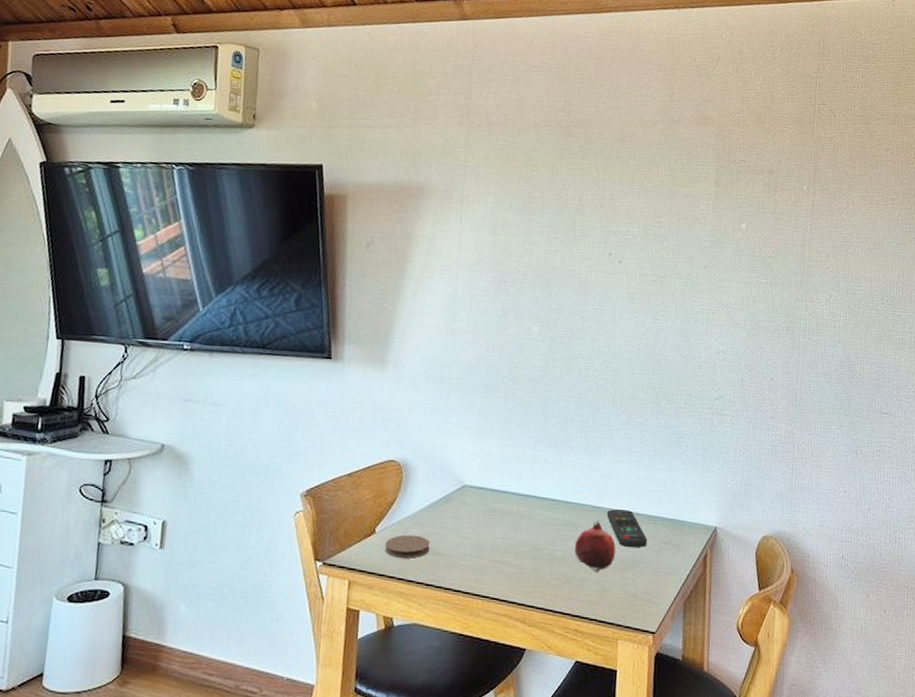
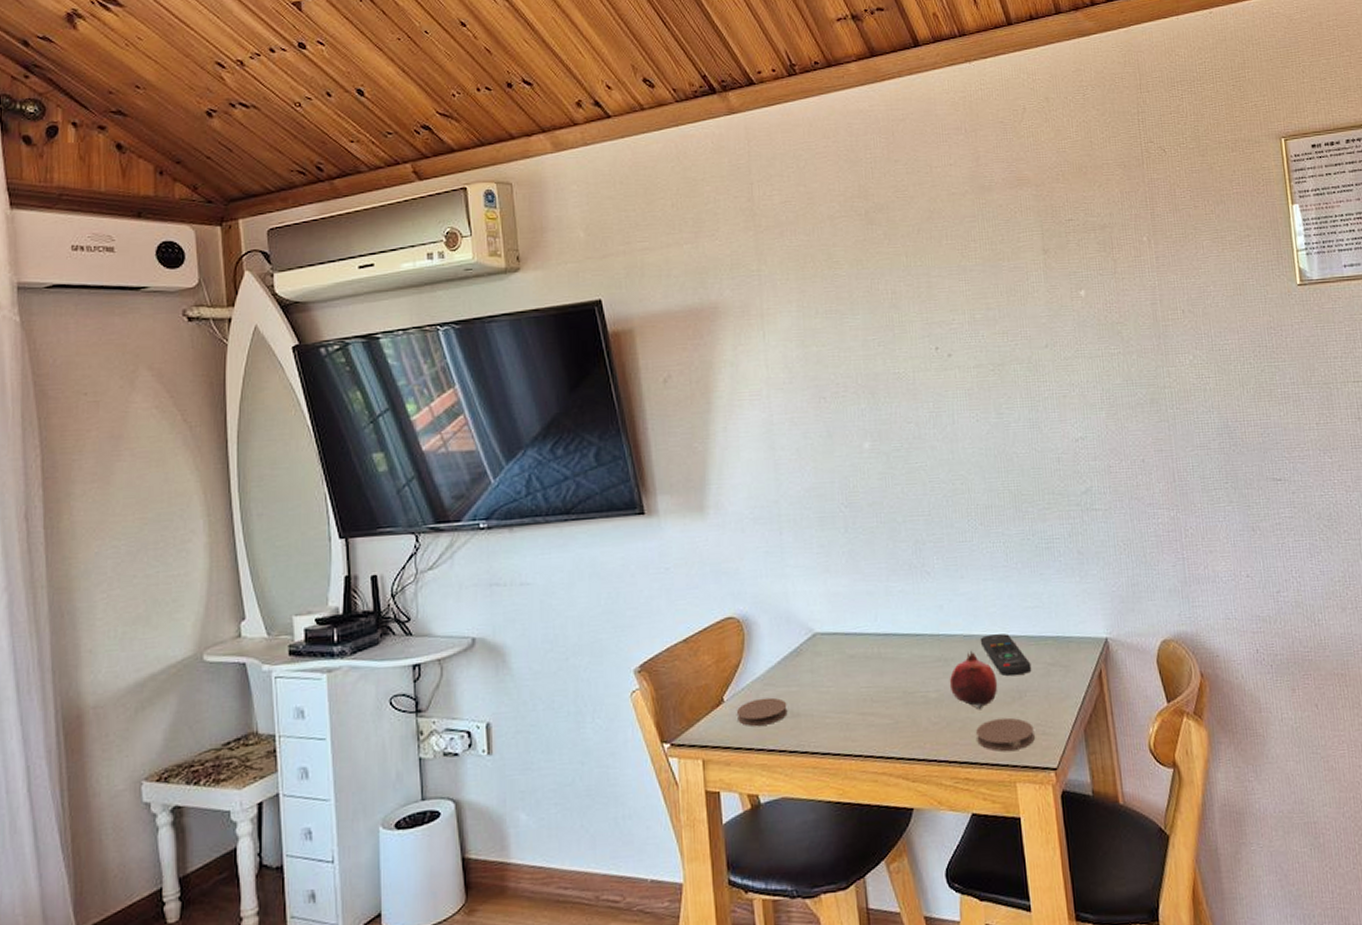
coaster: none [590,582,641,612] -> present [976,717,1035,751]

